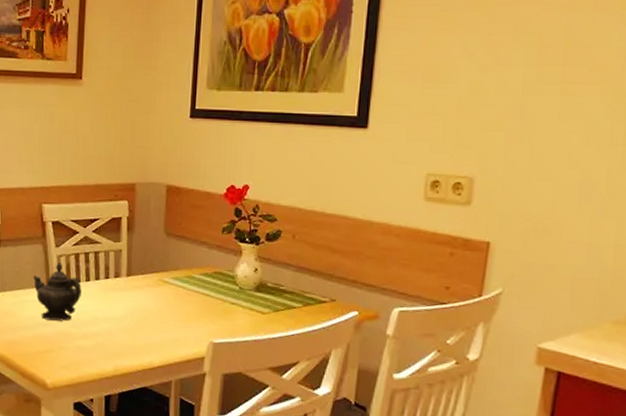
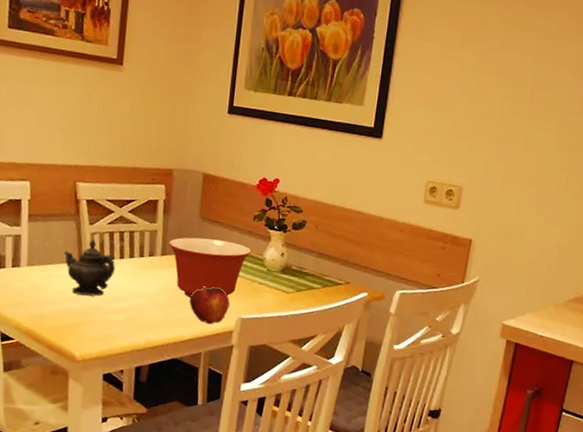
mixing bowl: none [134,255,221,321] -> present [169,237,252,297]
fruit: none [157,307,200,350] -> present [189,285,230,325]

